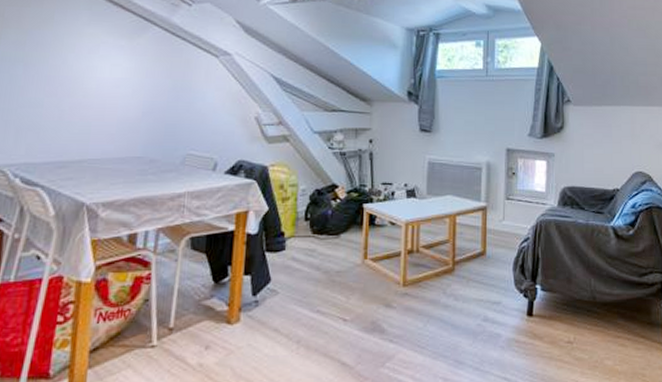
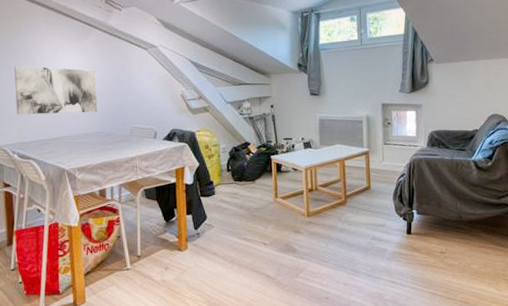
wall art: none [28,62,147,131] -> present [13,65,98,115]

